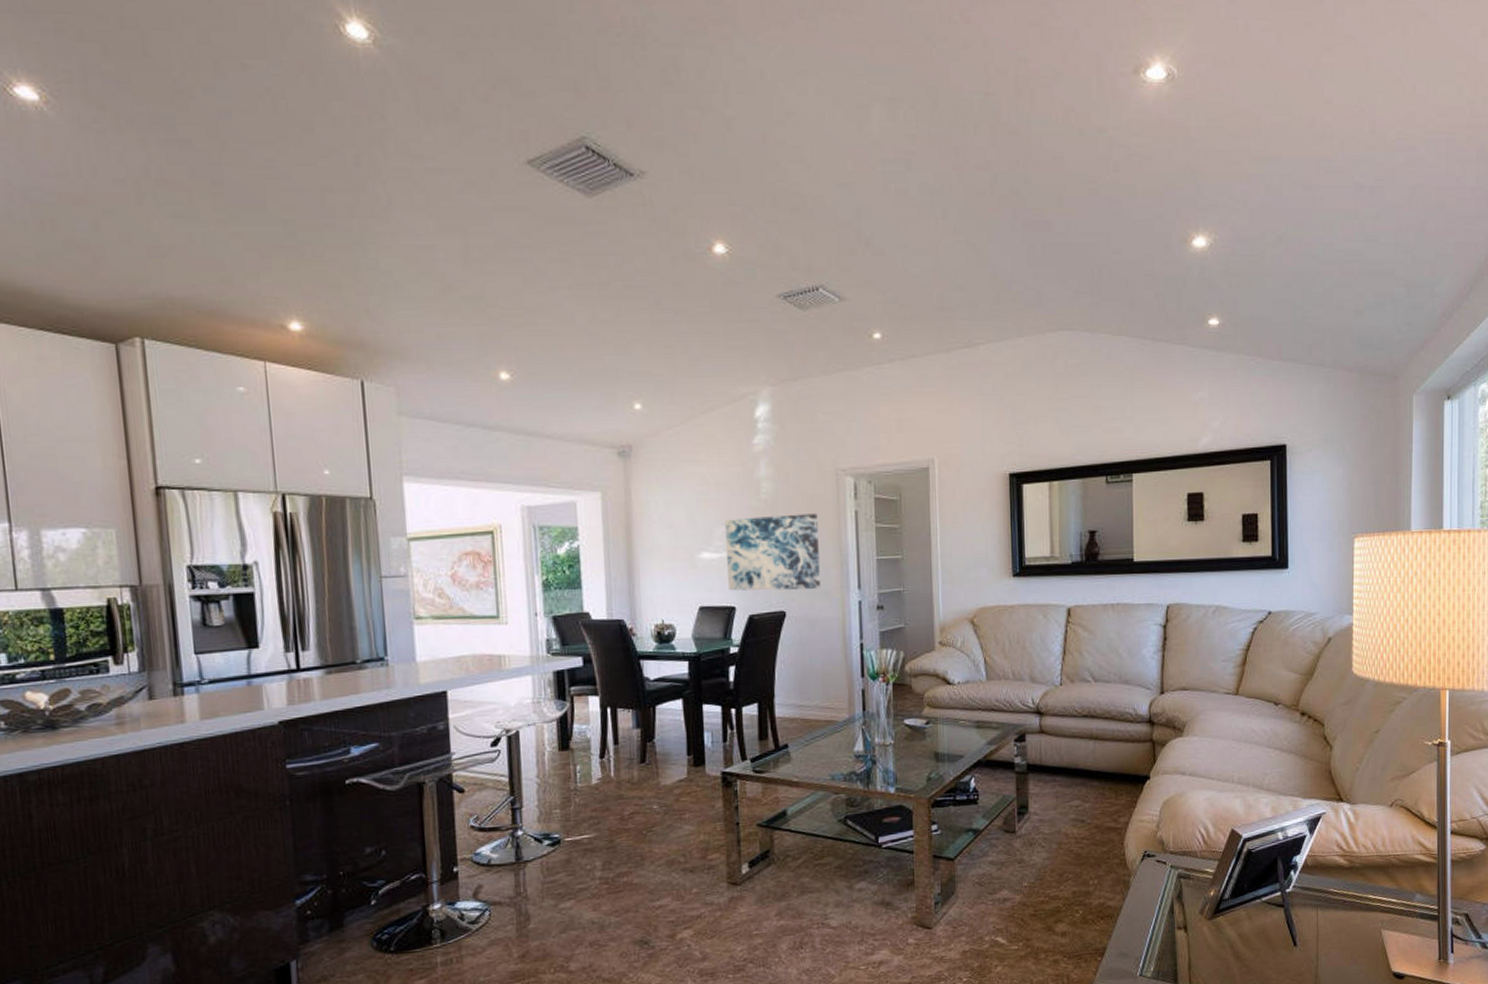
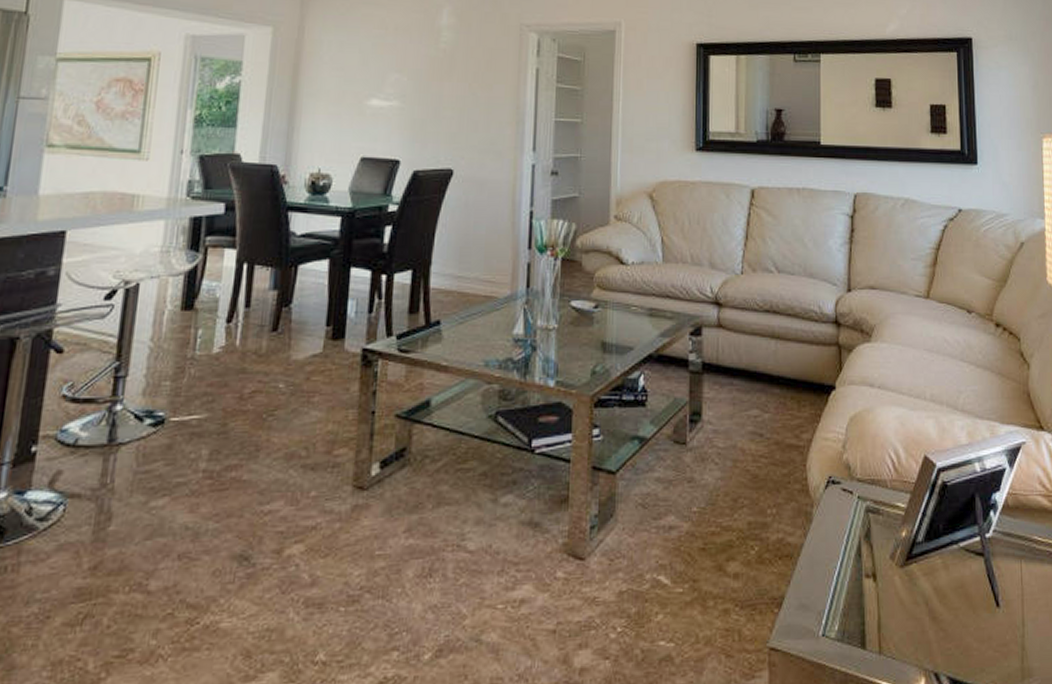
wall art: present [725,513,820,591] -> none [395,66,497,149]

